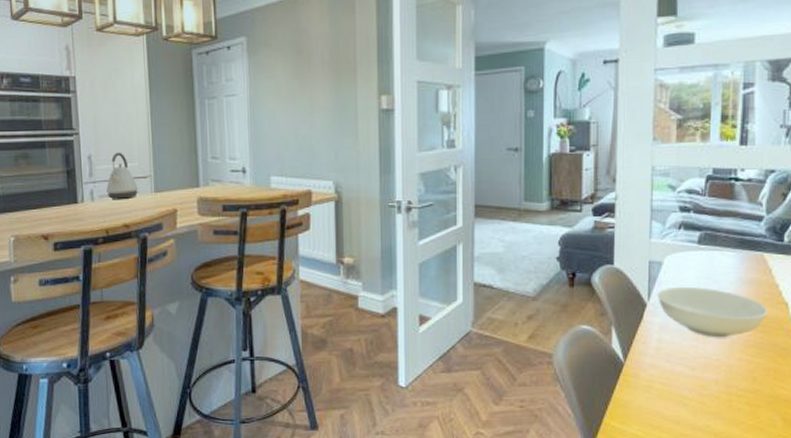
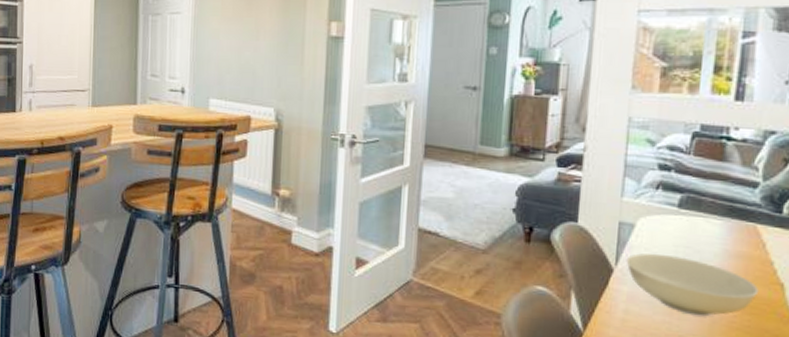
kettle: present [106,152,138,200] -> none [45,63,76,112]

